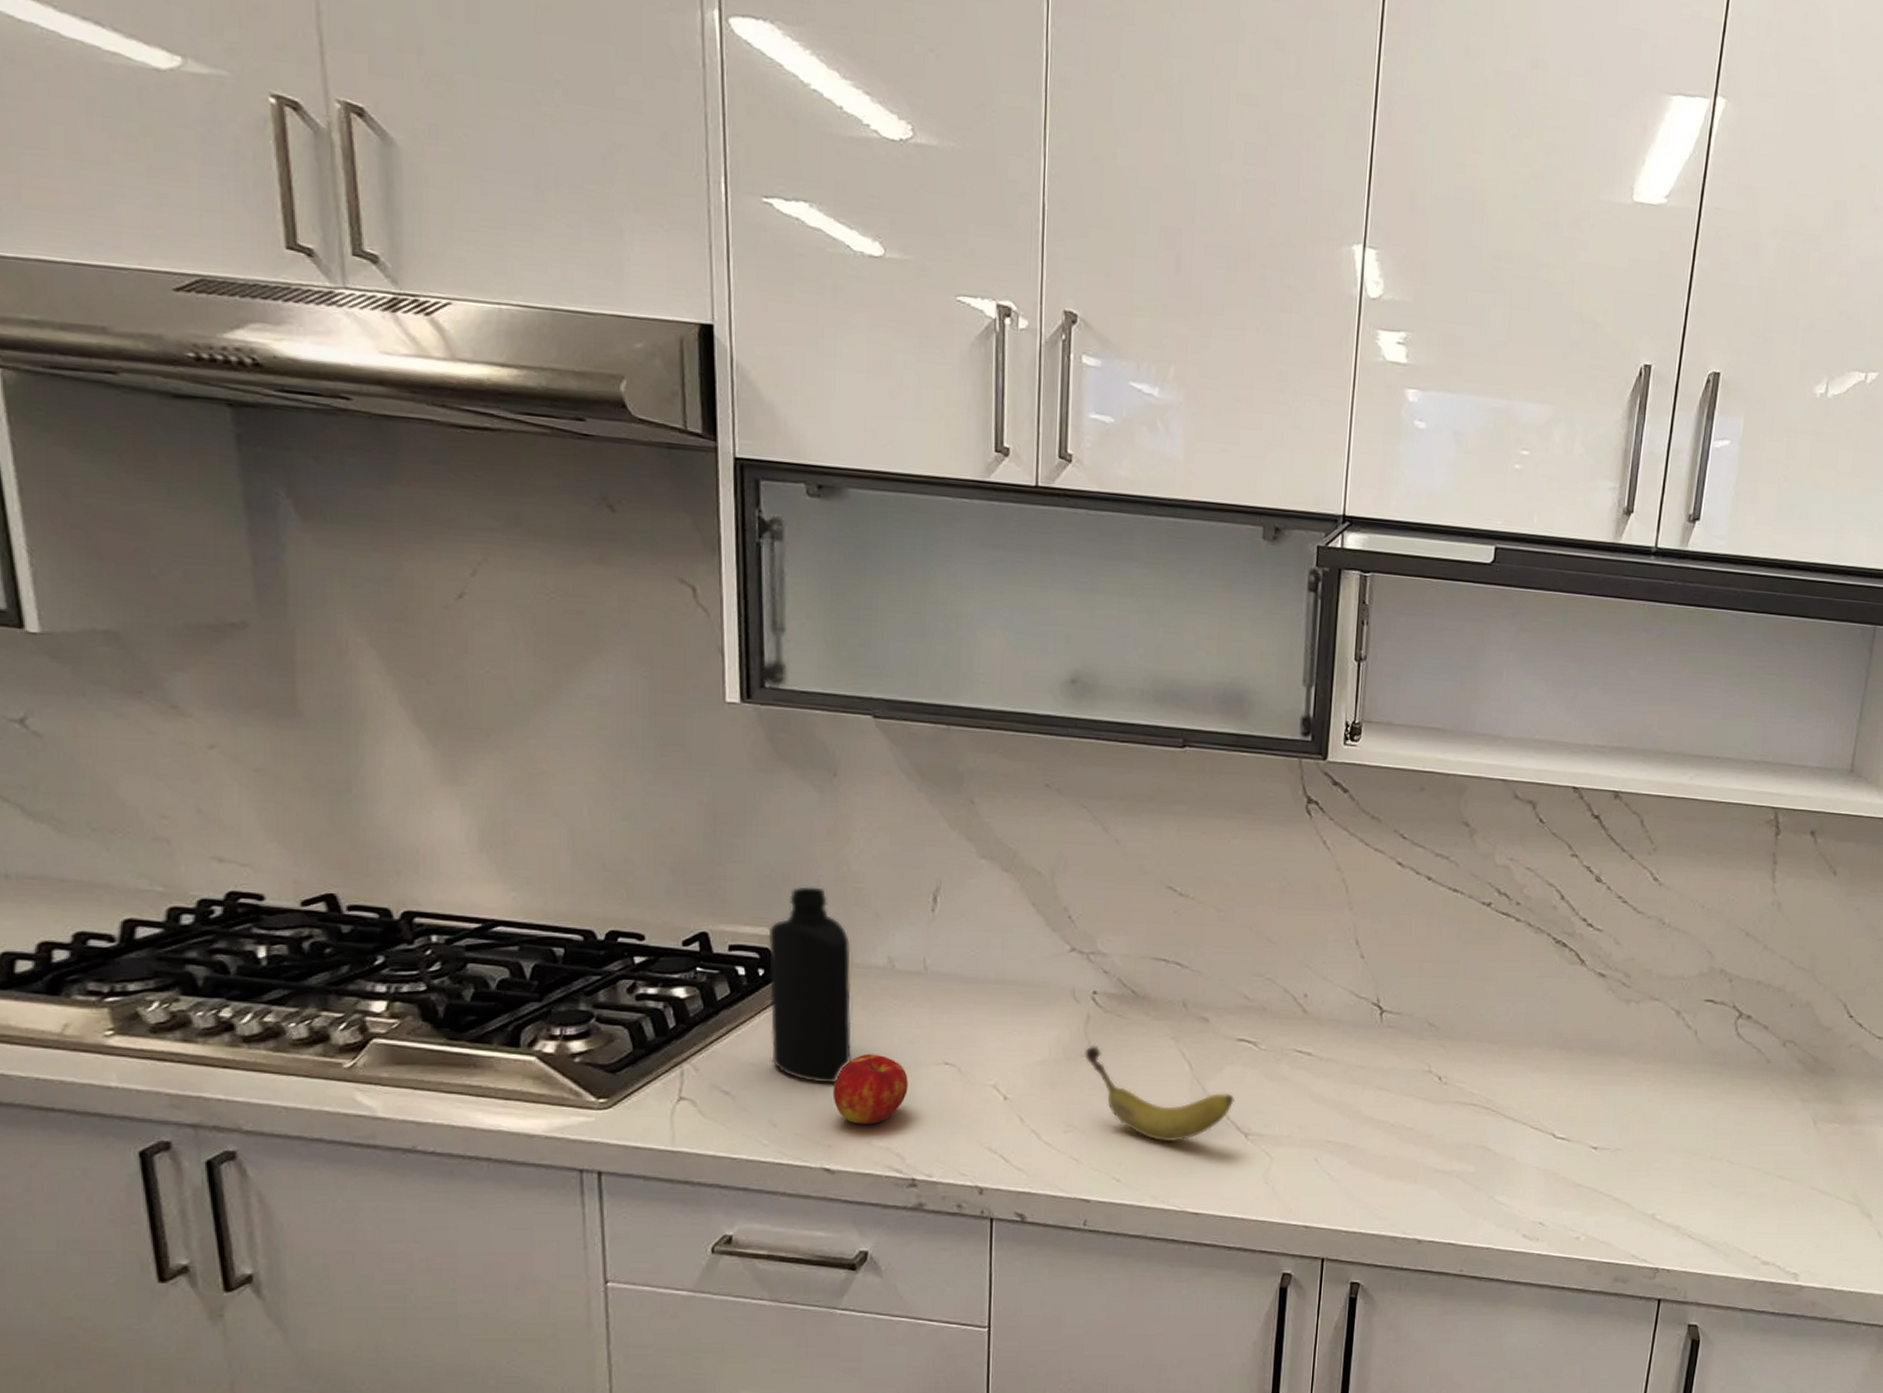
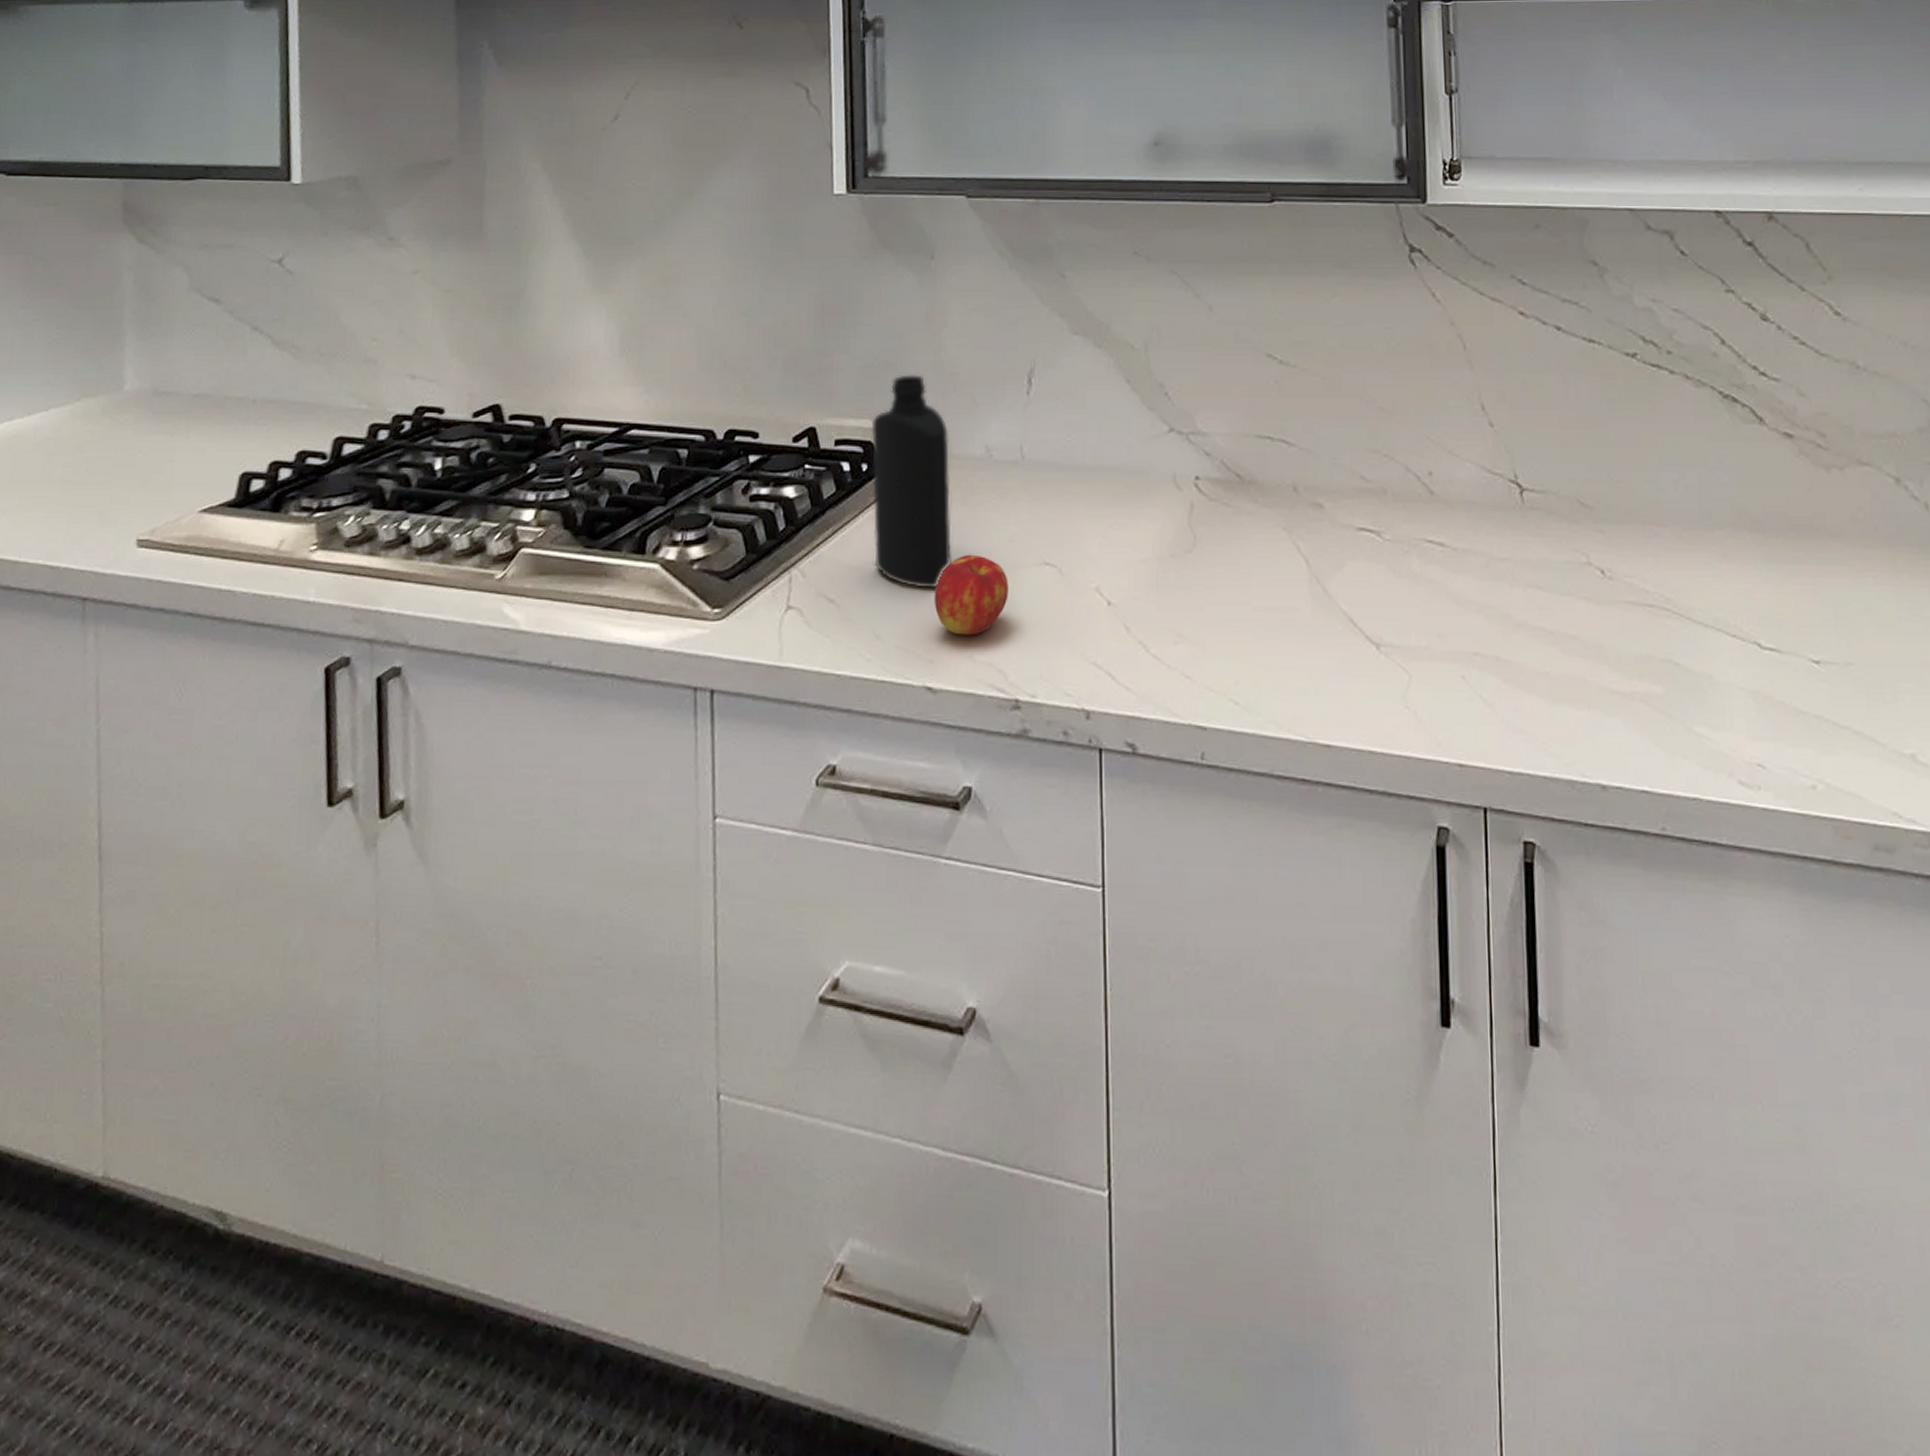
fruit: present [1085,1045,1234,1142] -> none [1190,538,1360,656]

